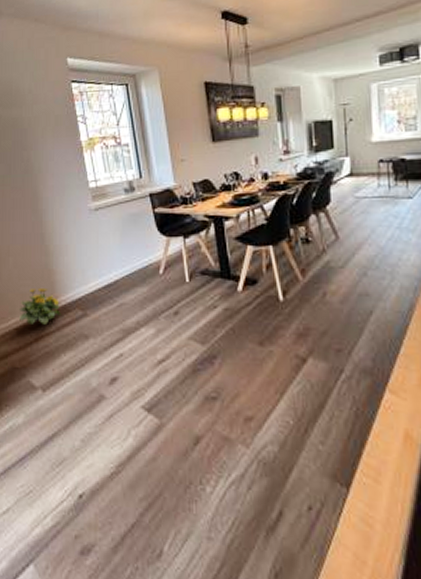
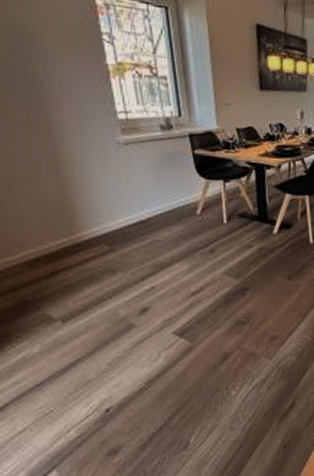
flowering plant: present [19,287,61,324] -> none [30,221,84,259]

